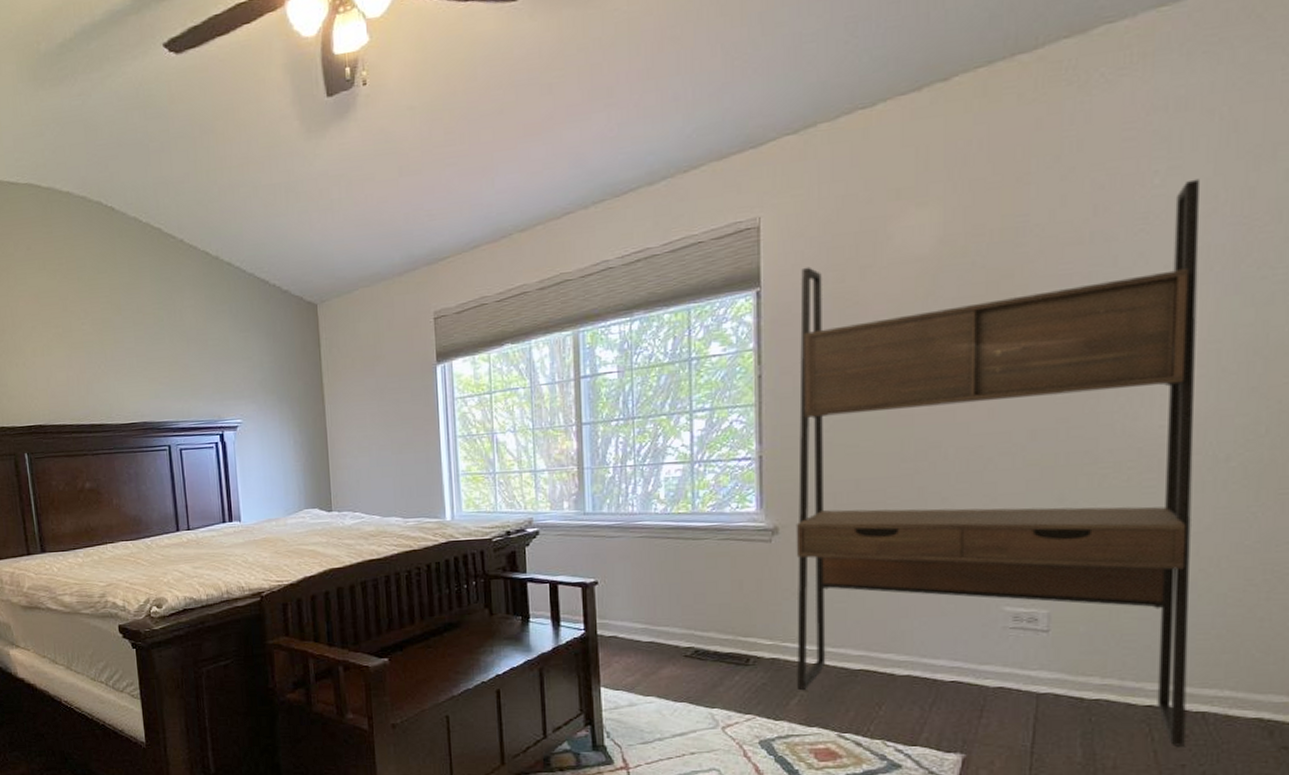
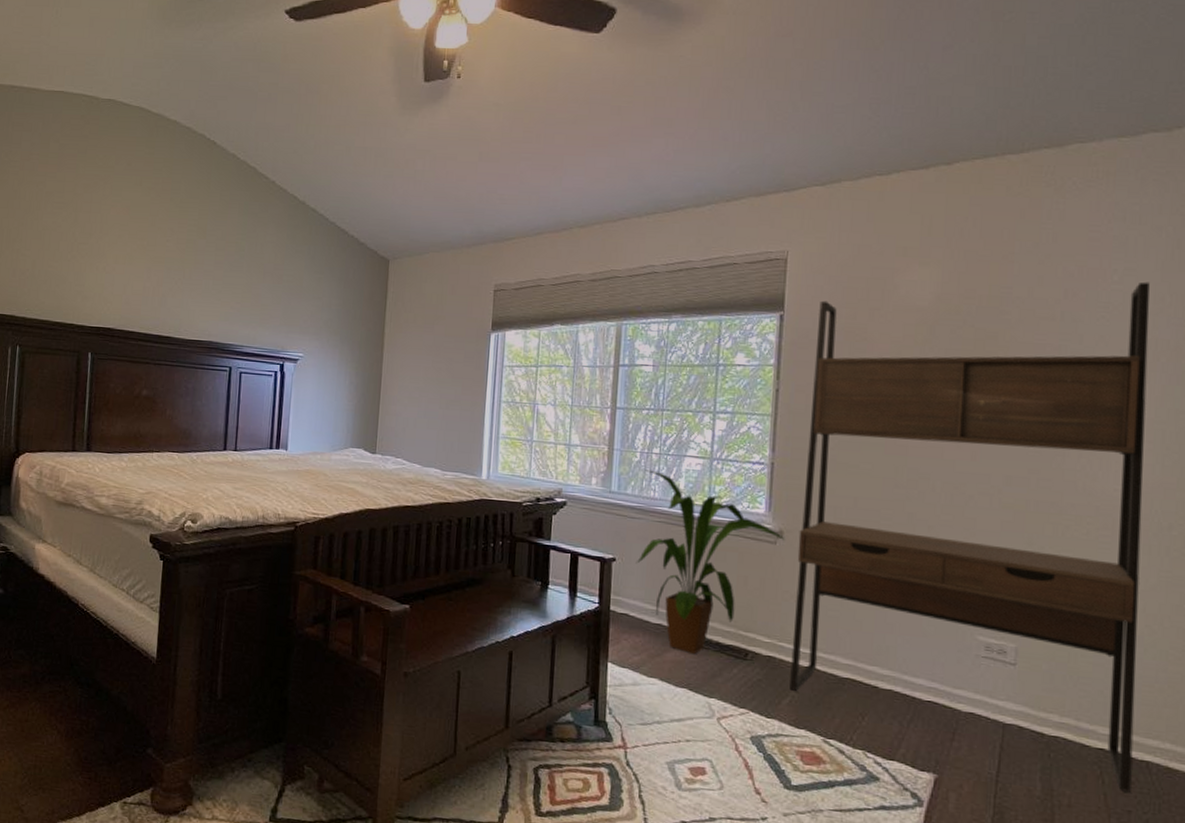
house plant: none [619,484,781,667] -> present [635,469,785,654]

